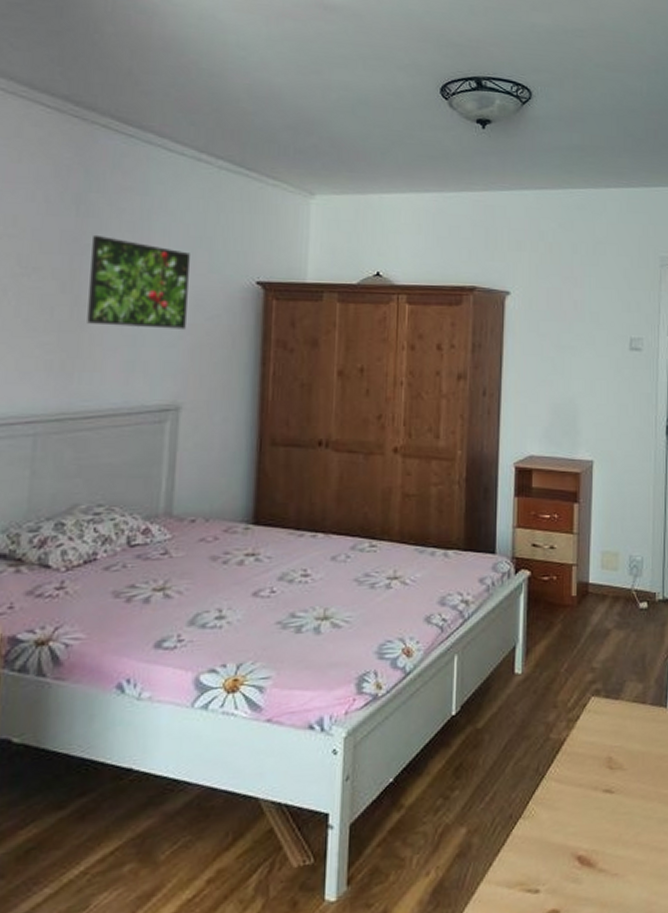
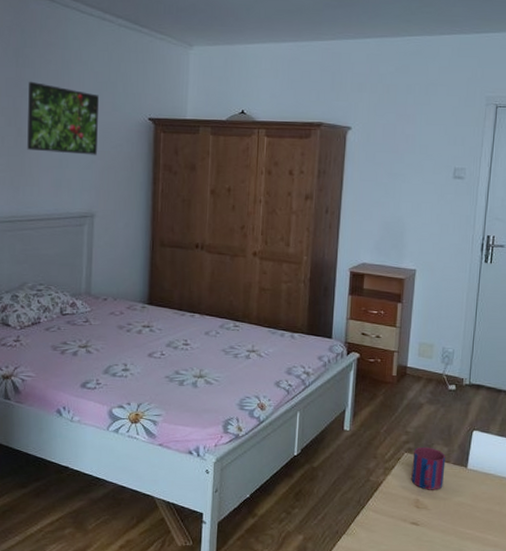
mug: none [601,685,641,743] -> present [411,446,446,490]

